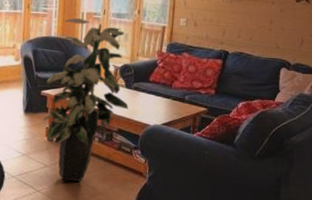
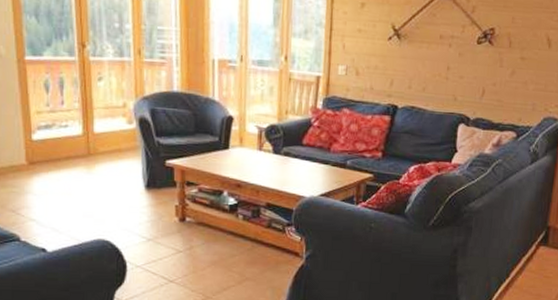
indoor plant: present [43,18,129,182] -> none [171,67,278,268]

